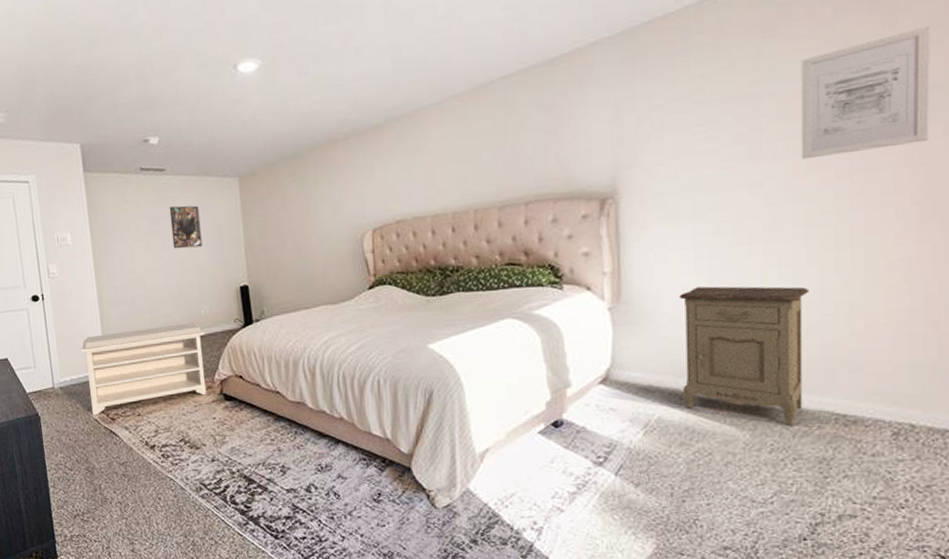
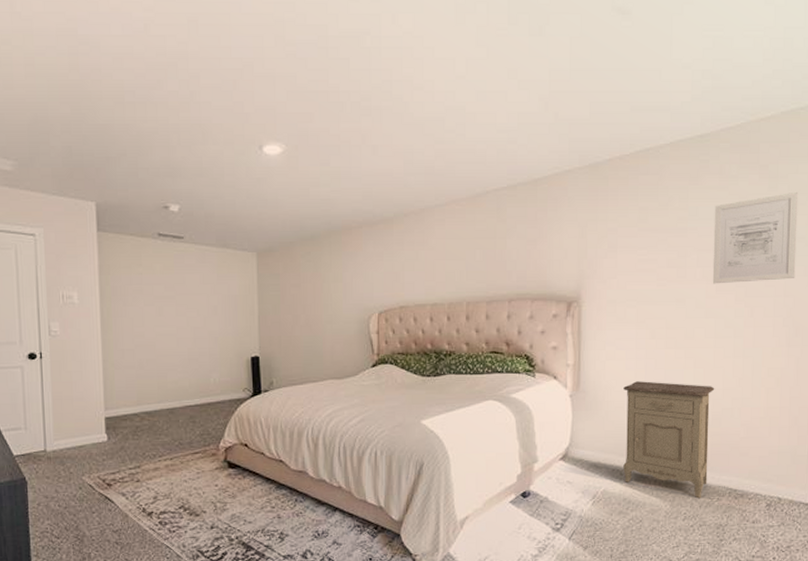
bench: present [81,323,207,416] -> none [79,390,213,481]
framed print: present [169,205,203,249] -> none [185,274,217,316]

